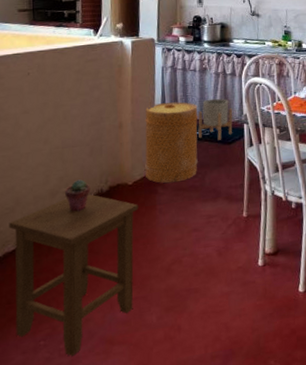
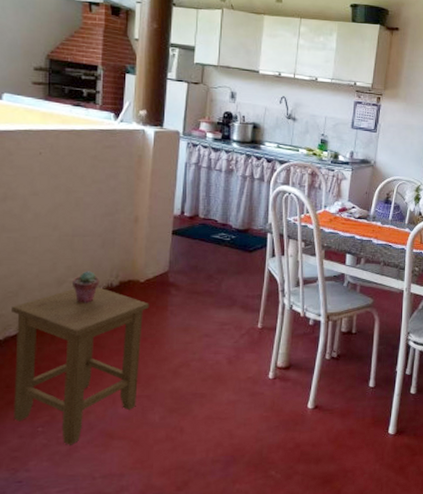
basket: present [144,102,199,183] -> none [158,201,220,285]
planter: present [198,98,233,140] -> none [218,203,257,247]

